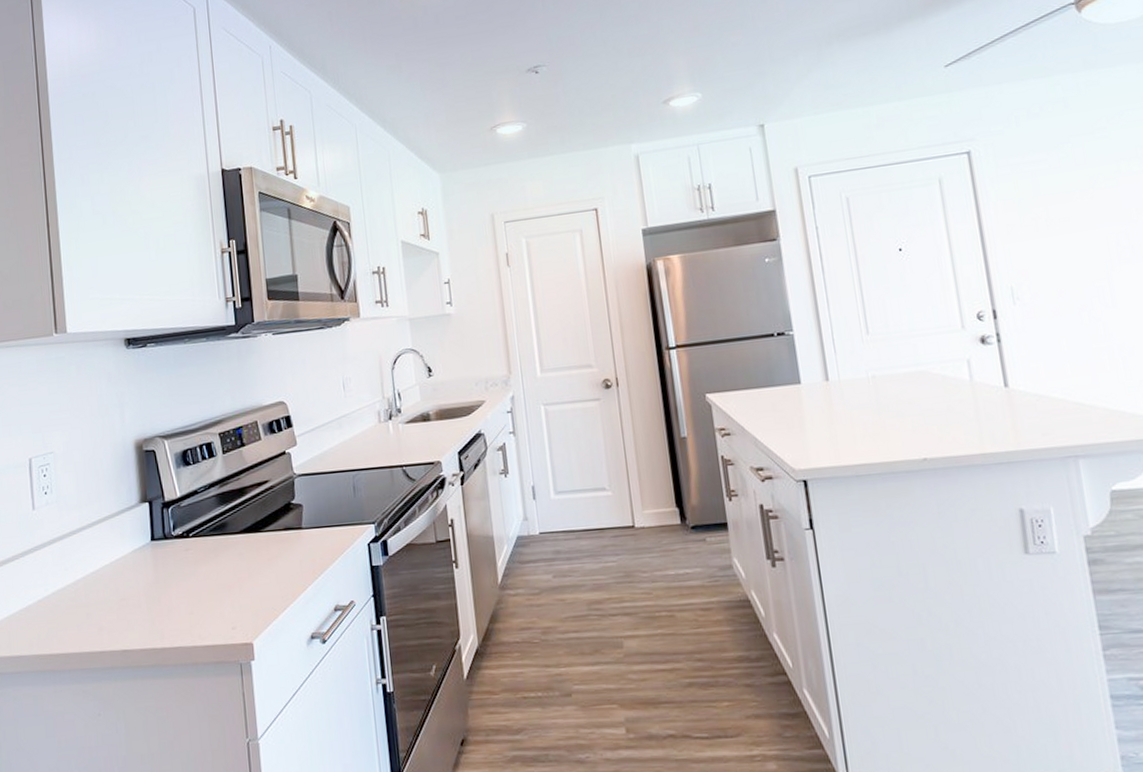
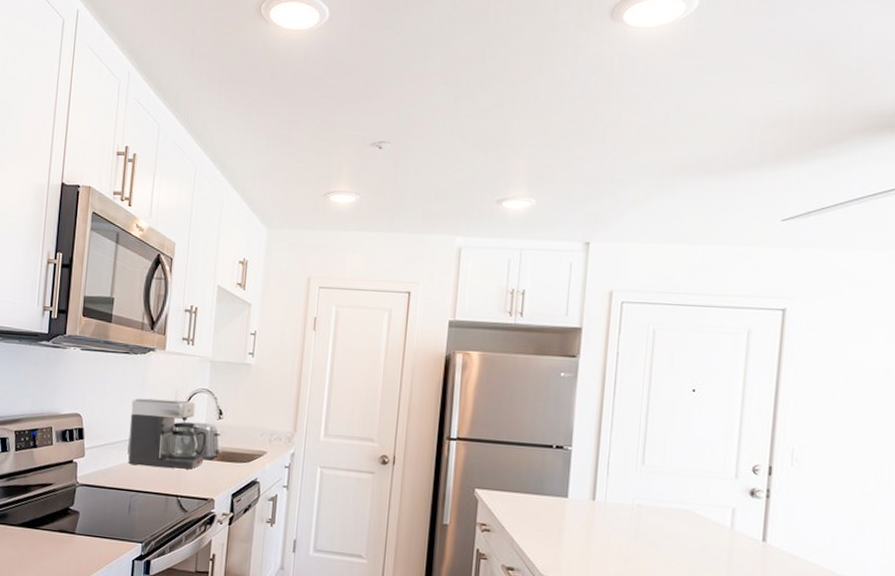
coffee maker: none [335,365,422,444] -> present [128,398,207,470]
toaster: none [388,383,437,423] -> present [178,421,222,461]

